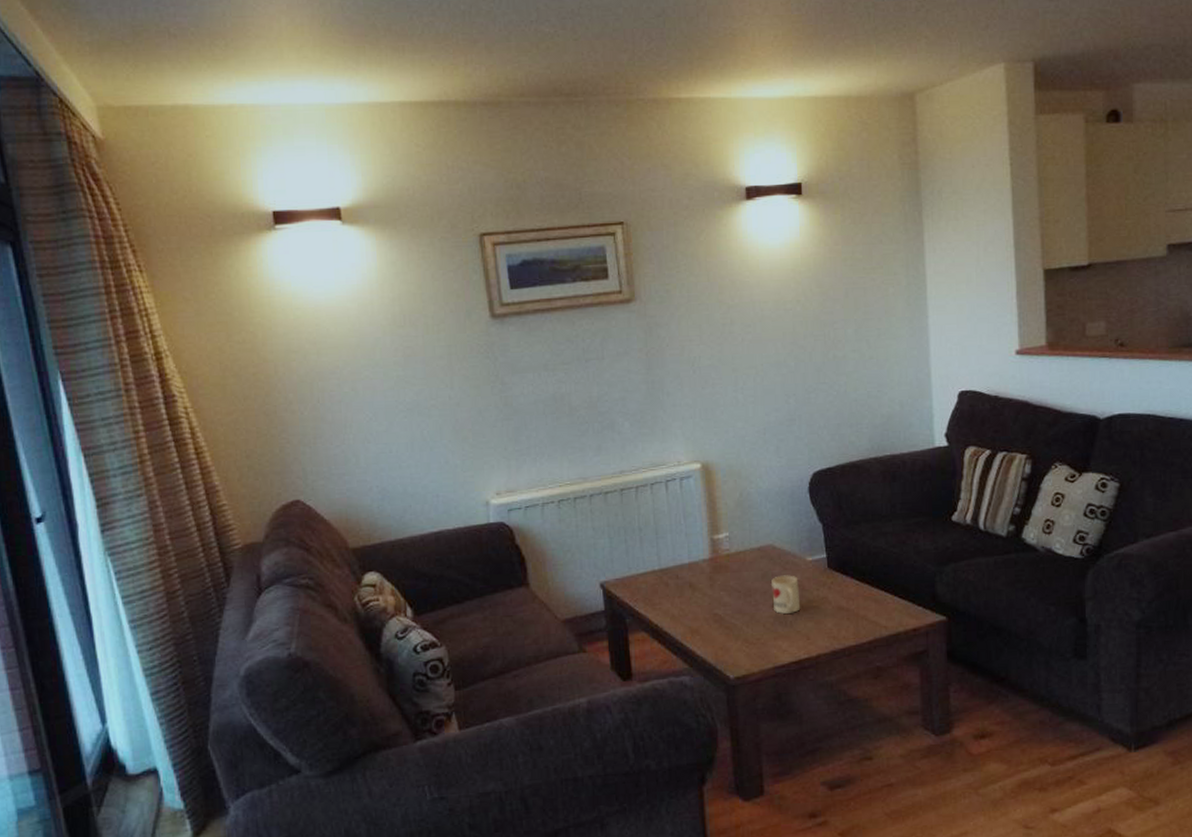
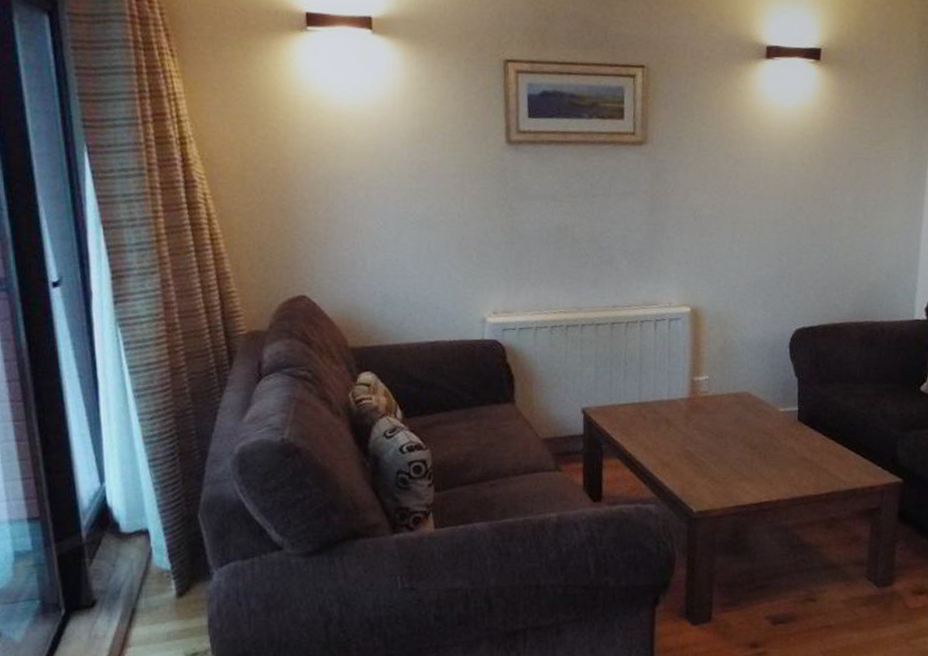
mug: present [771,575,801,614] -> none [742,422,769,458]

